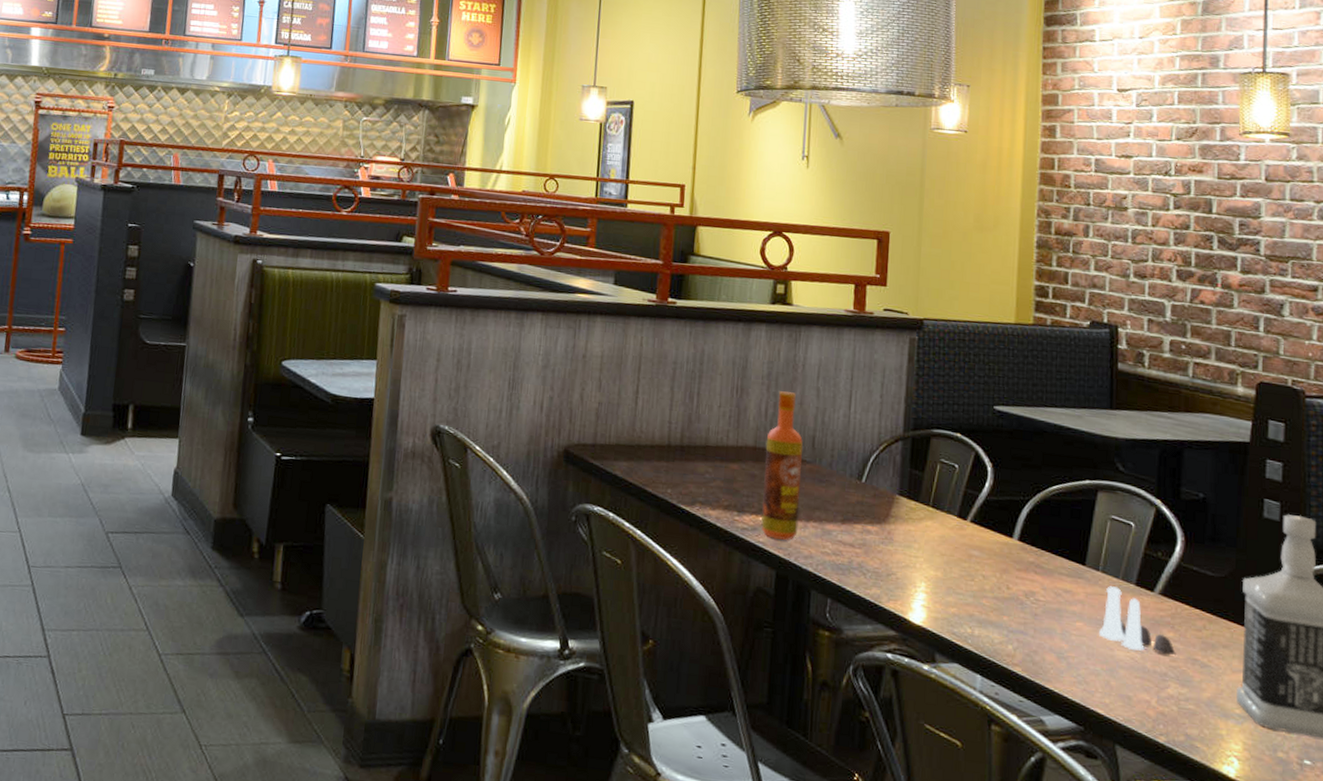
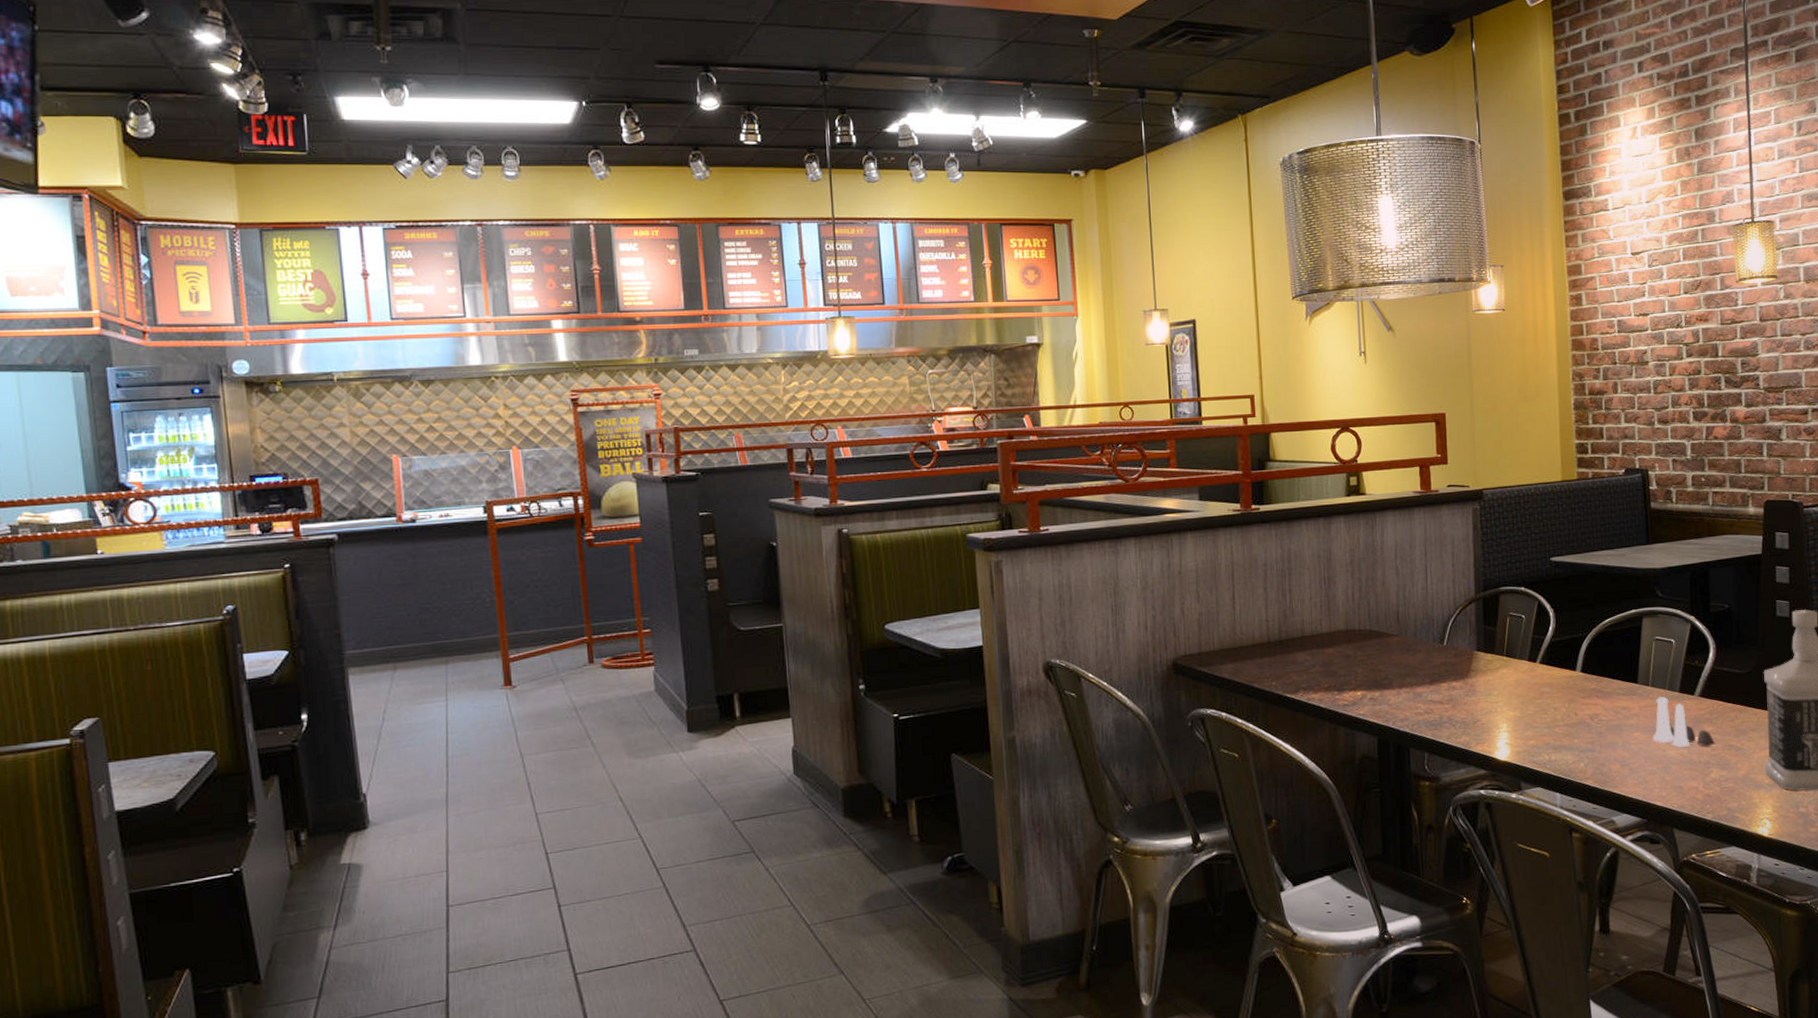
hot sauce: present [761,391,803,540] -> none [1356,575,1393,709]

